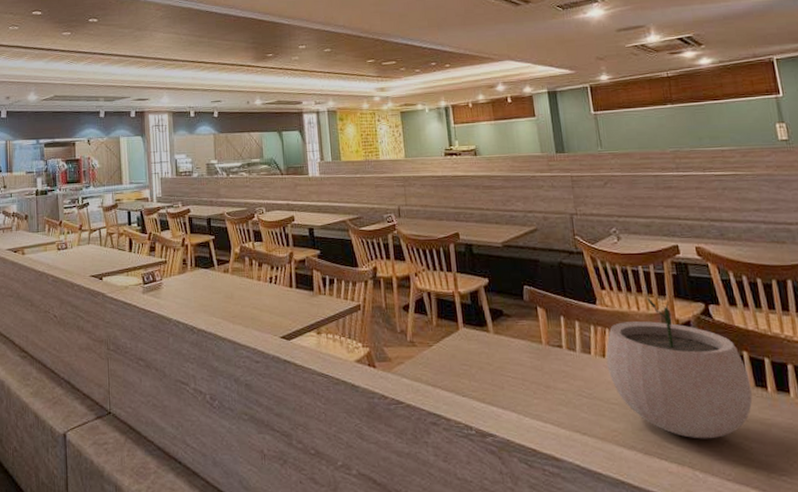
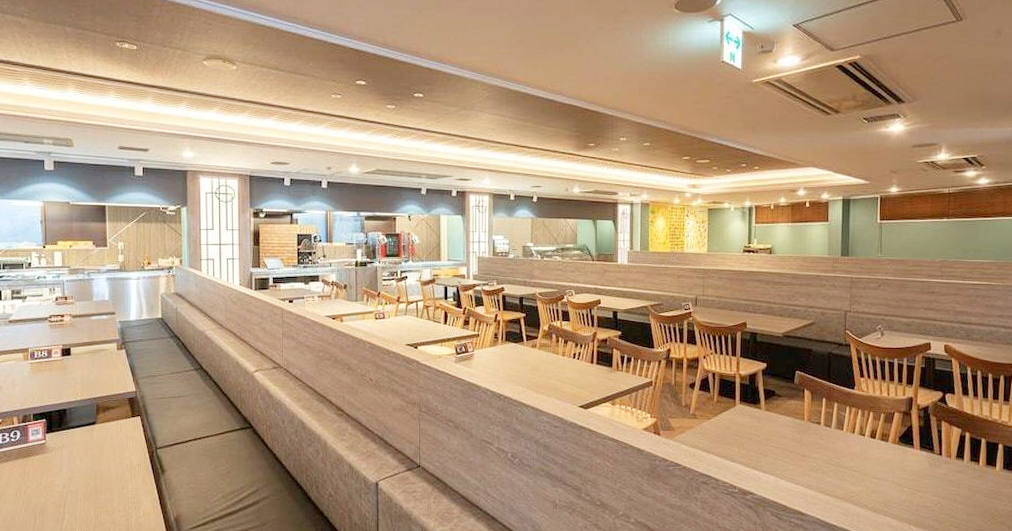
plant pot: present [606,297,753,439] -> none [855,385,967,501]

